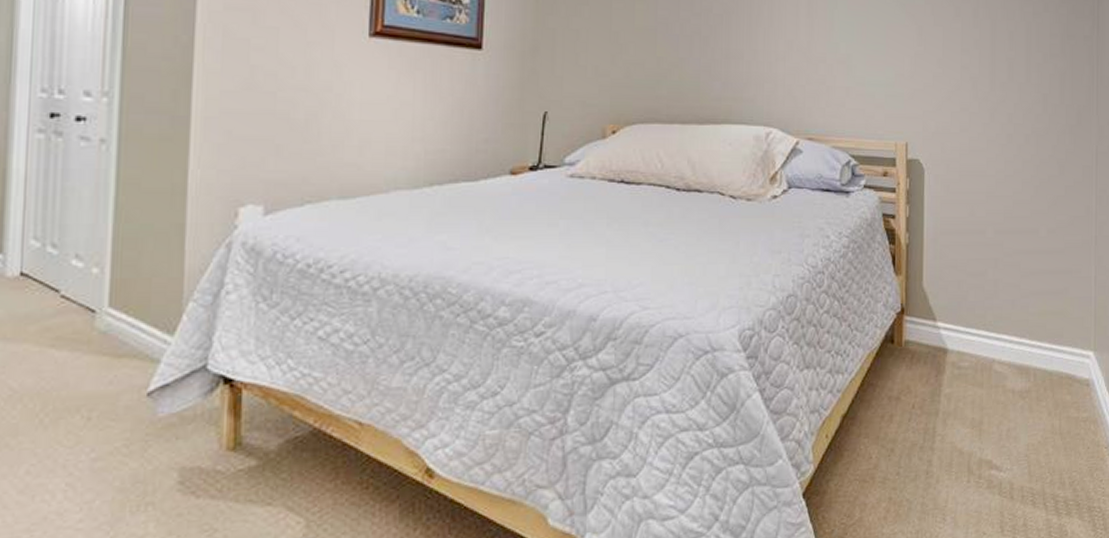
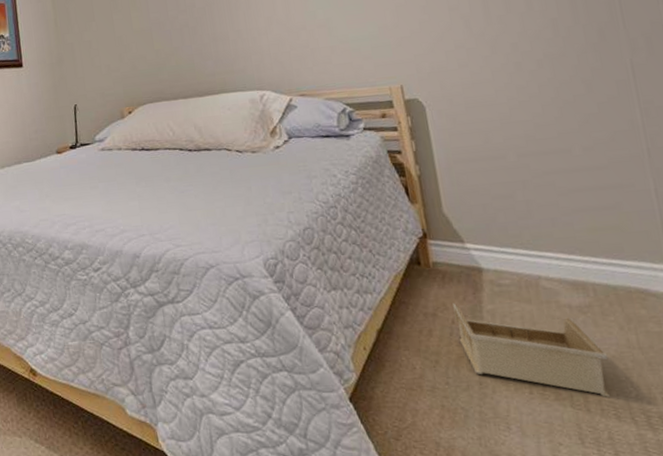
storage bin: none [915,386,1035,484] -> present [453,303,611,397]

